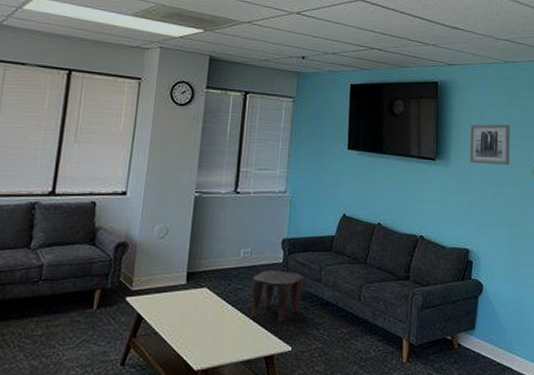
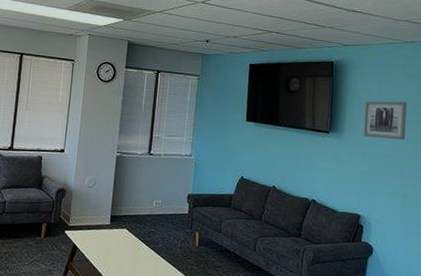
stool: present [251,270,303,322] -> none [161,218,205,262]

